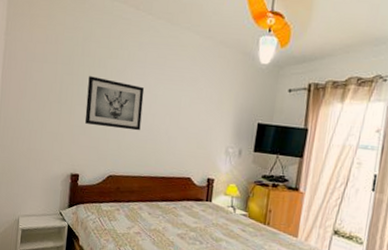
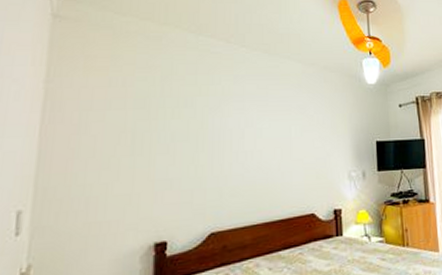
wall art: present [84,76,145,131] -> none [170,118,246,175]

